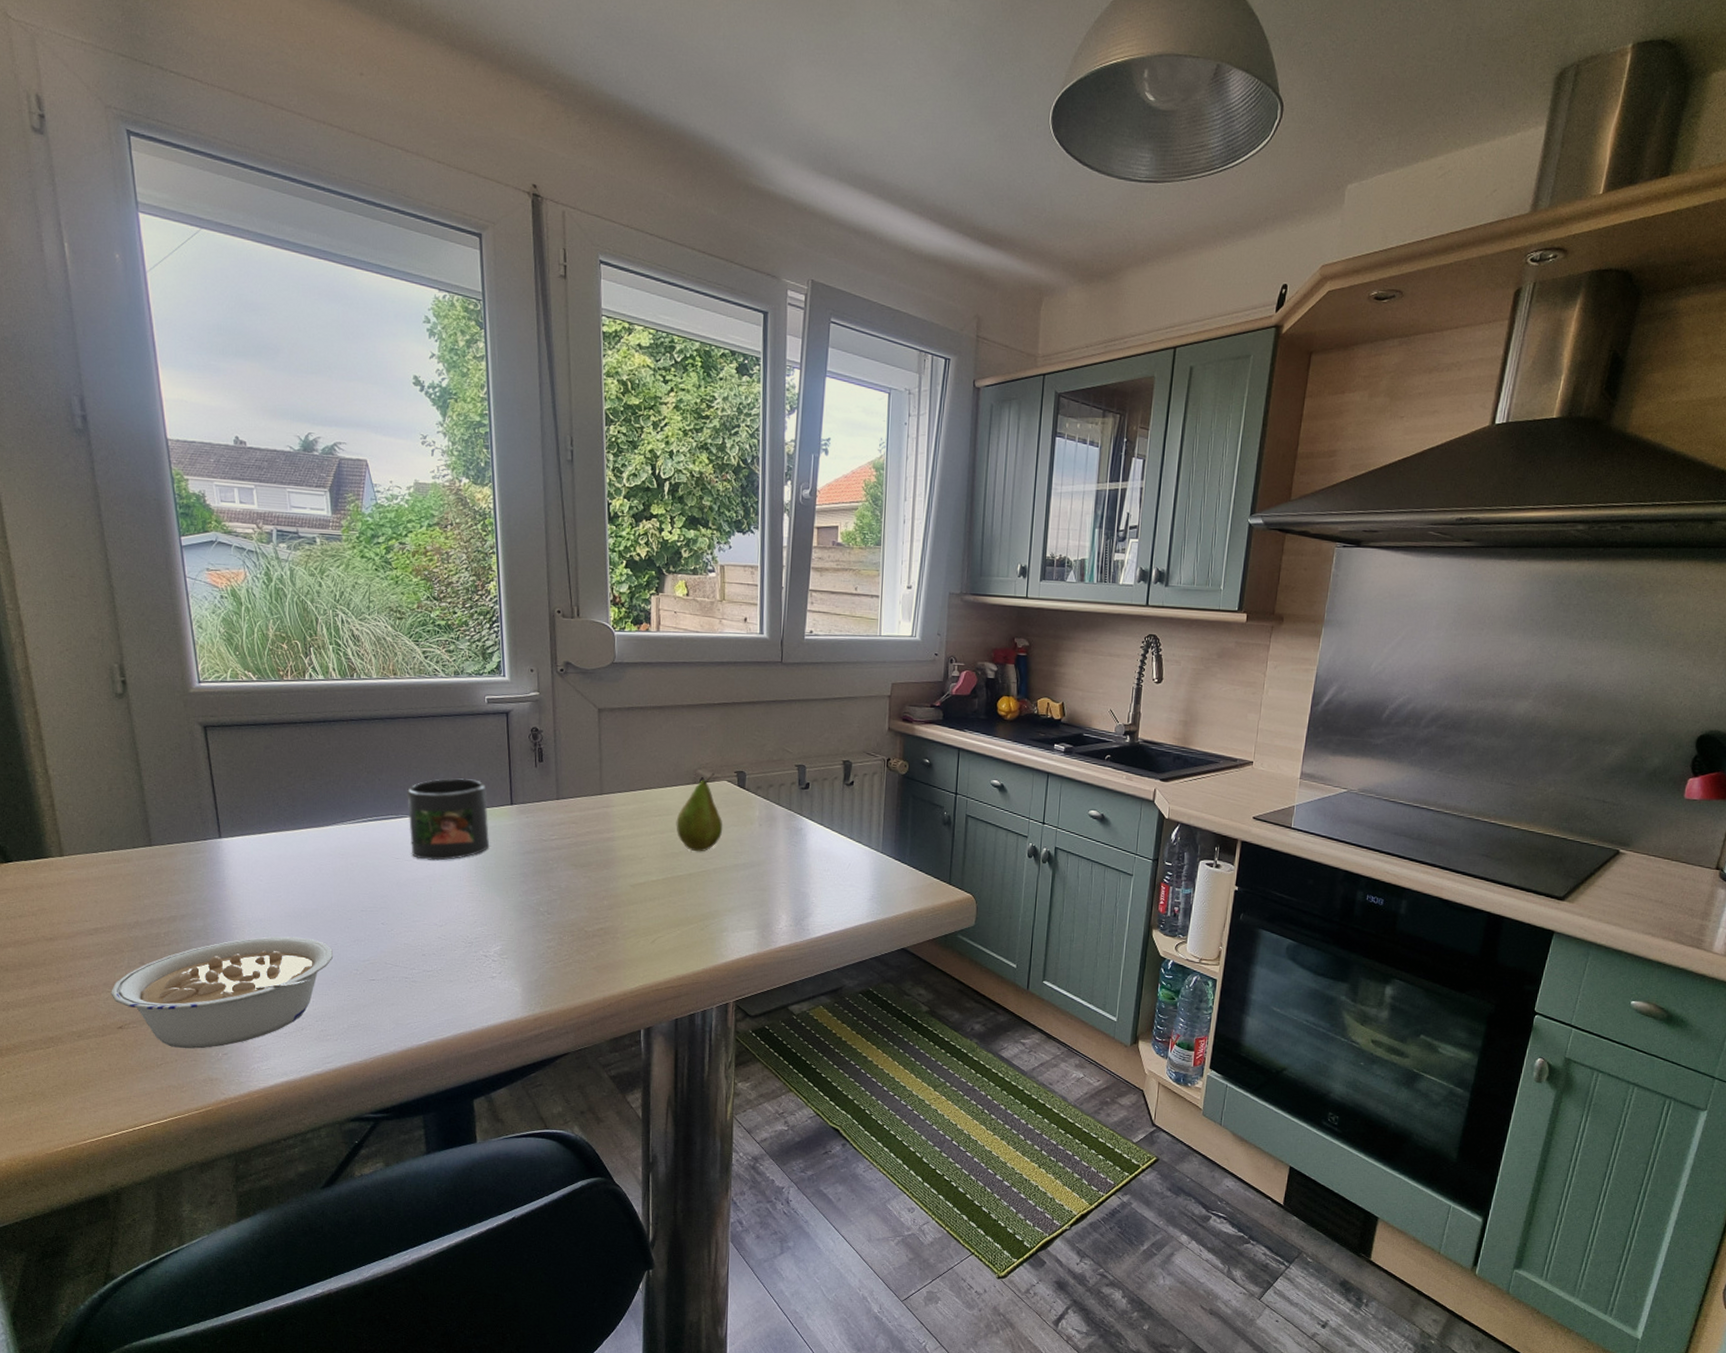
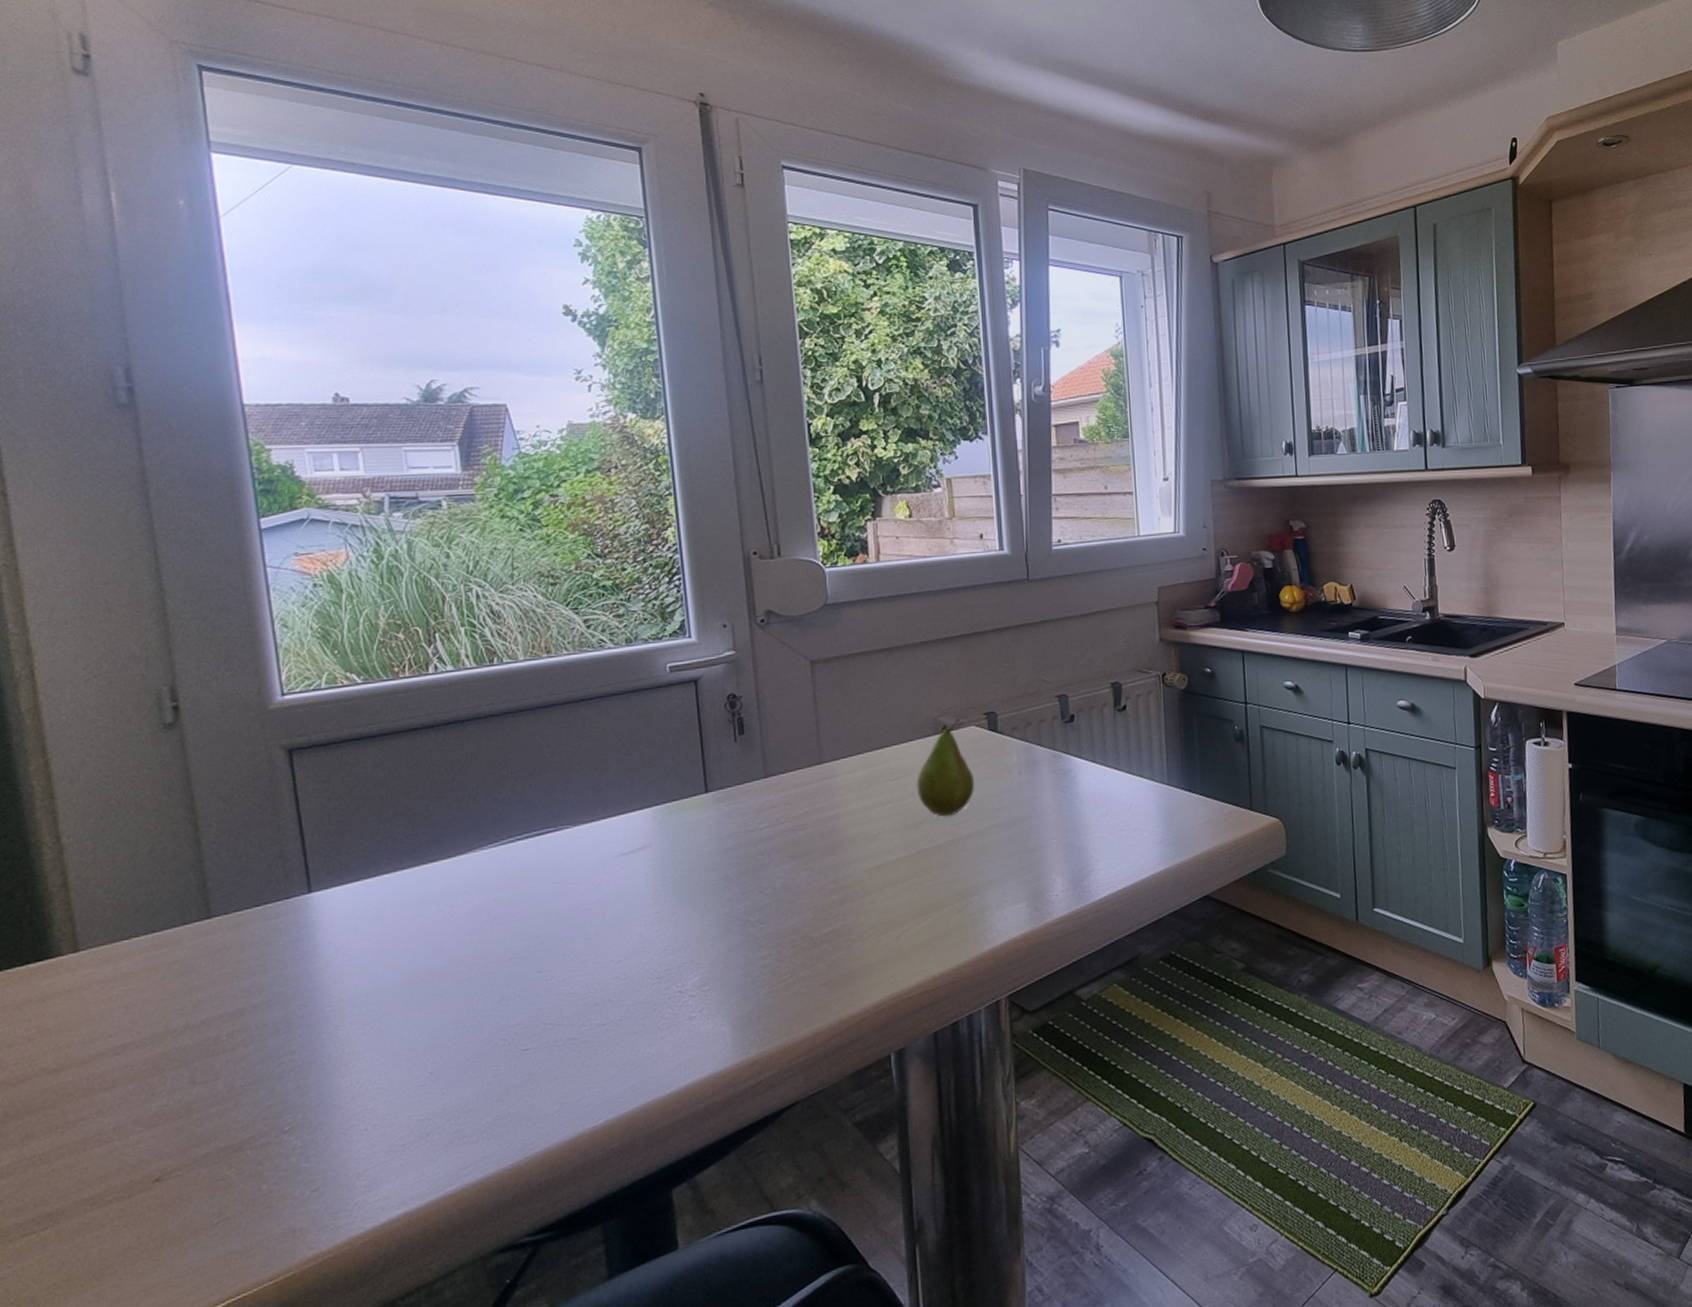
legume: present [111,936,334,1049] -> none [144,1008,472,1195]
mug: present [407,778,490,861] -> none [568,768,680,879]

